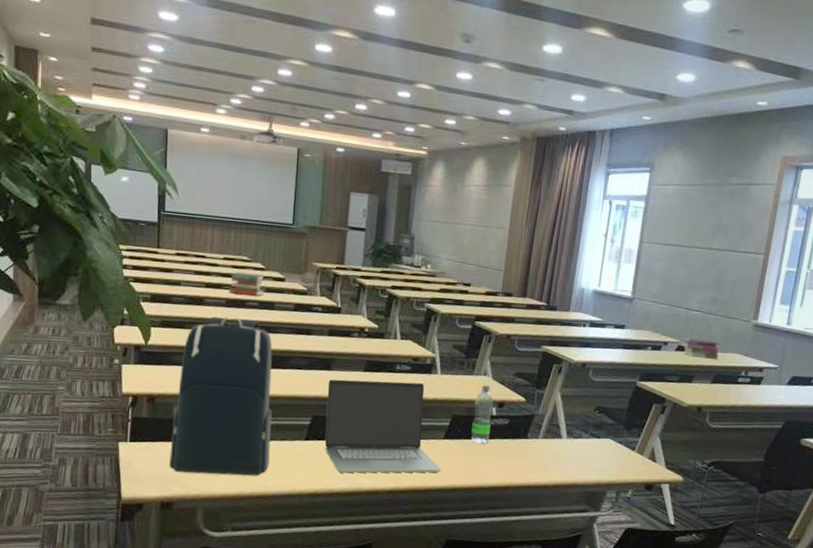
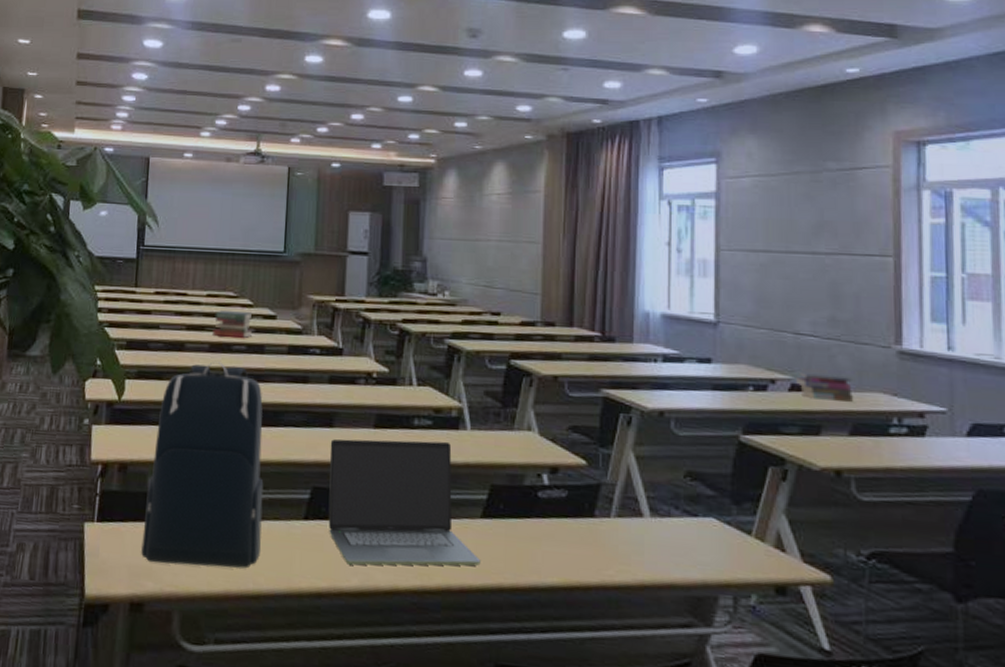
bottle: present [471,385,494,444] -> none [517,443,545,526]

